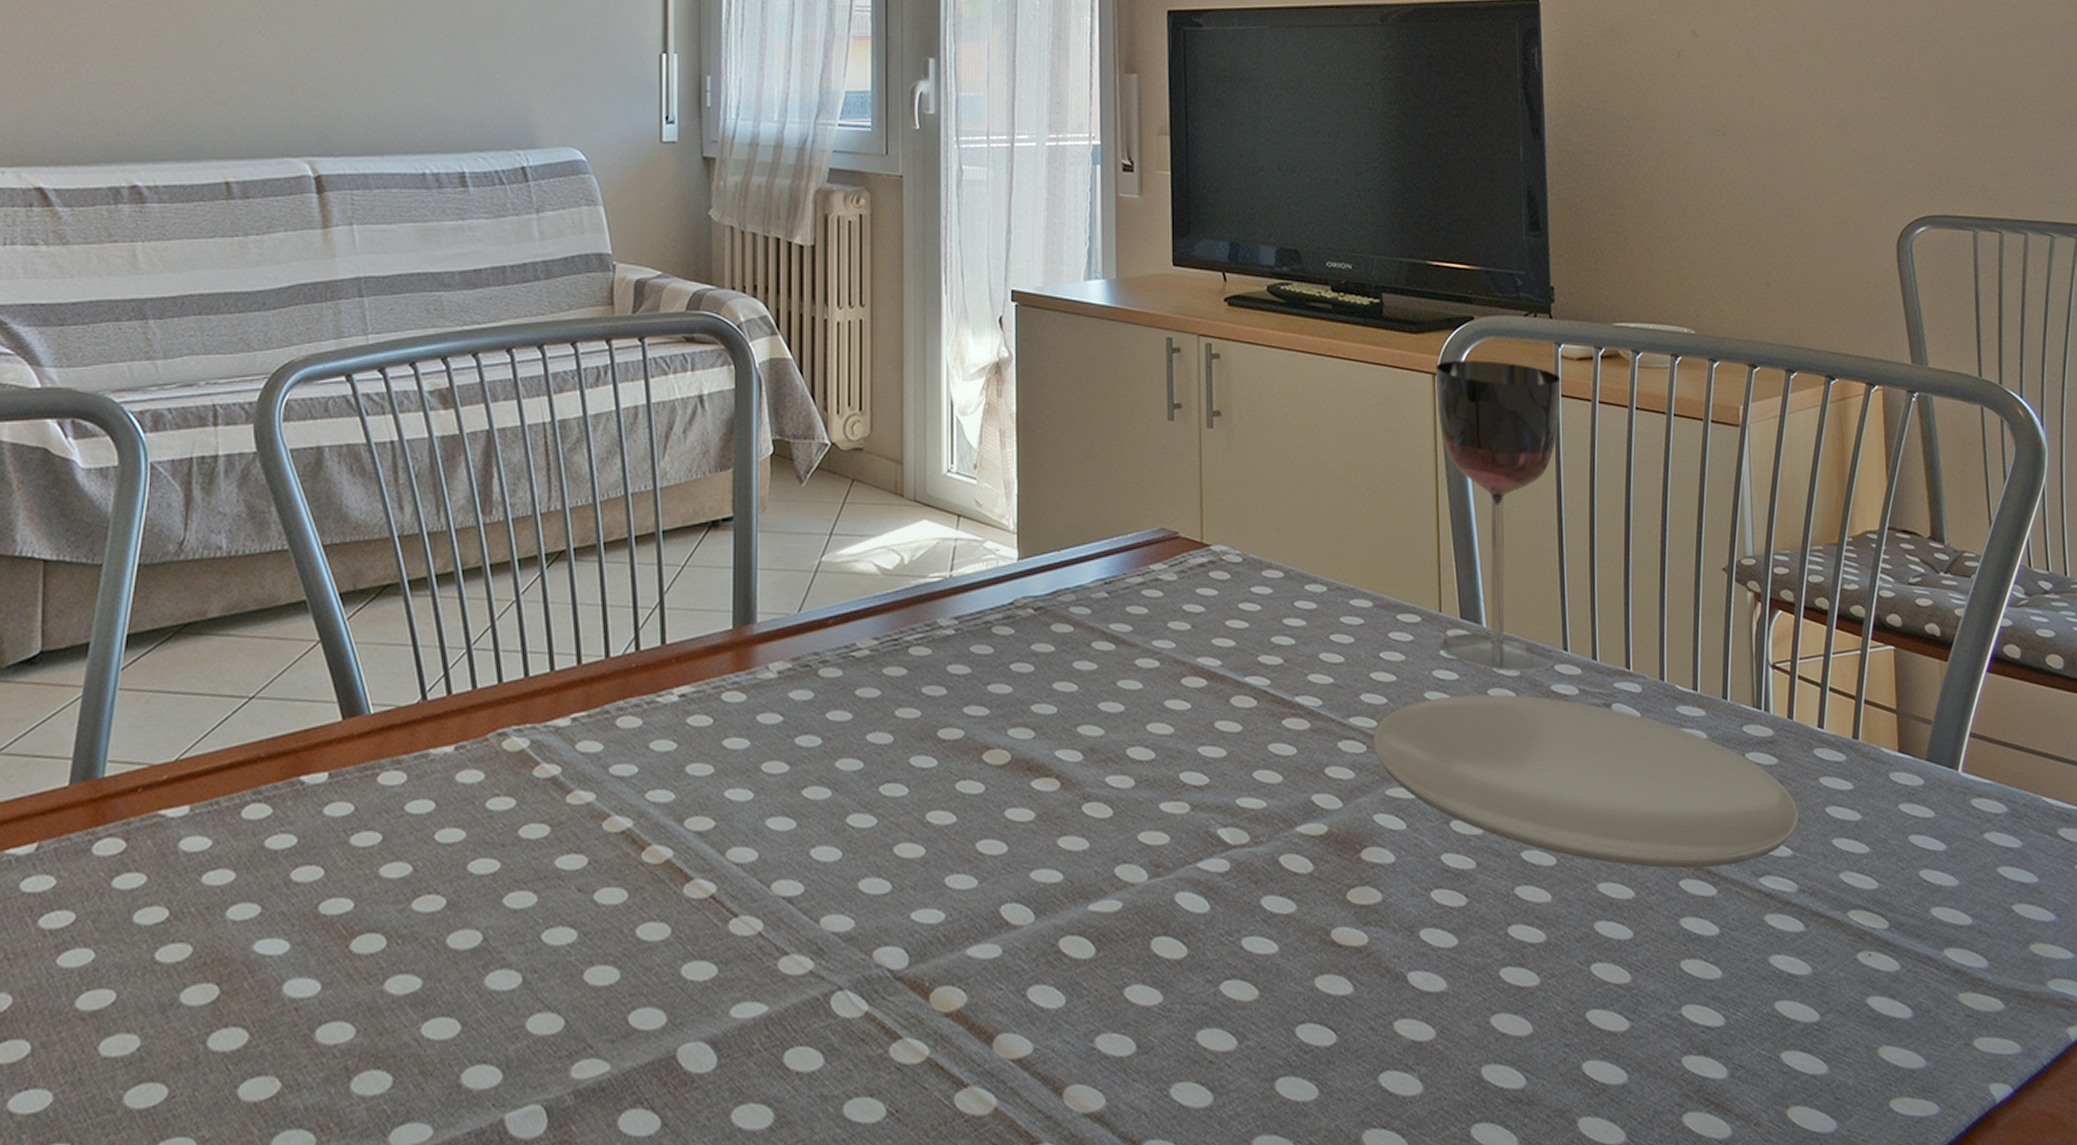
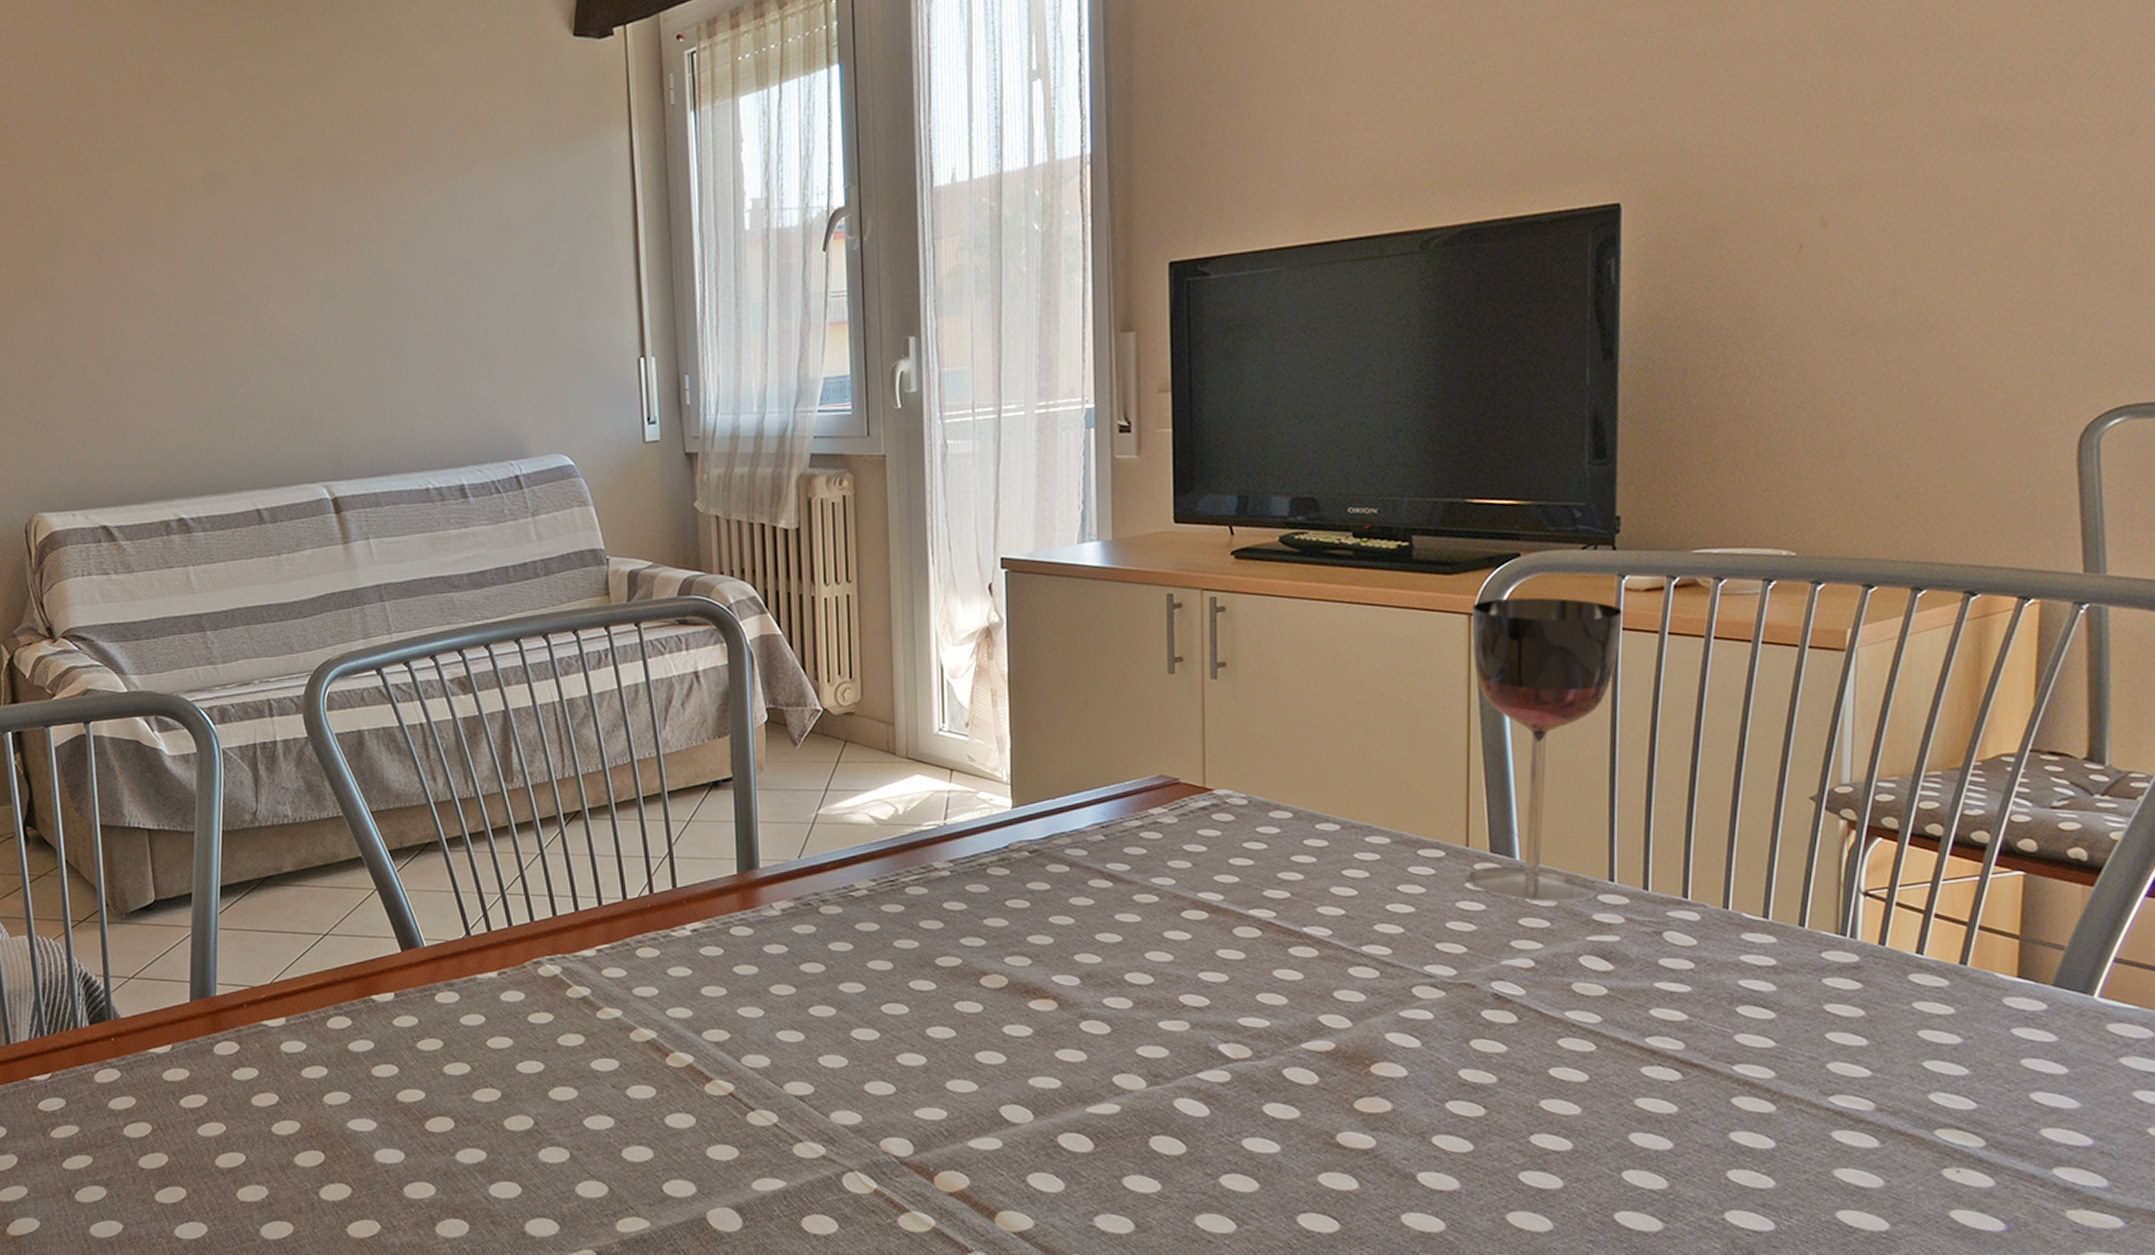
plate: present [1373,694,1799,869] -> none [1387,923,1883,1087]

